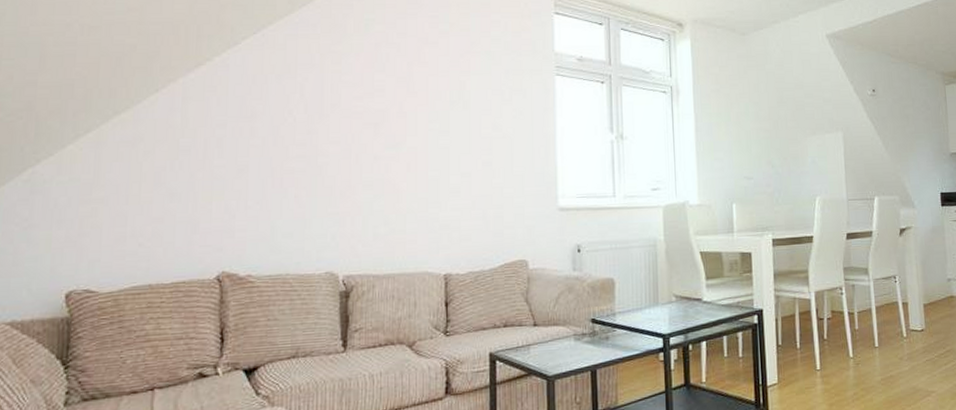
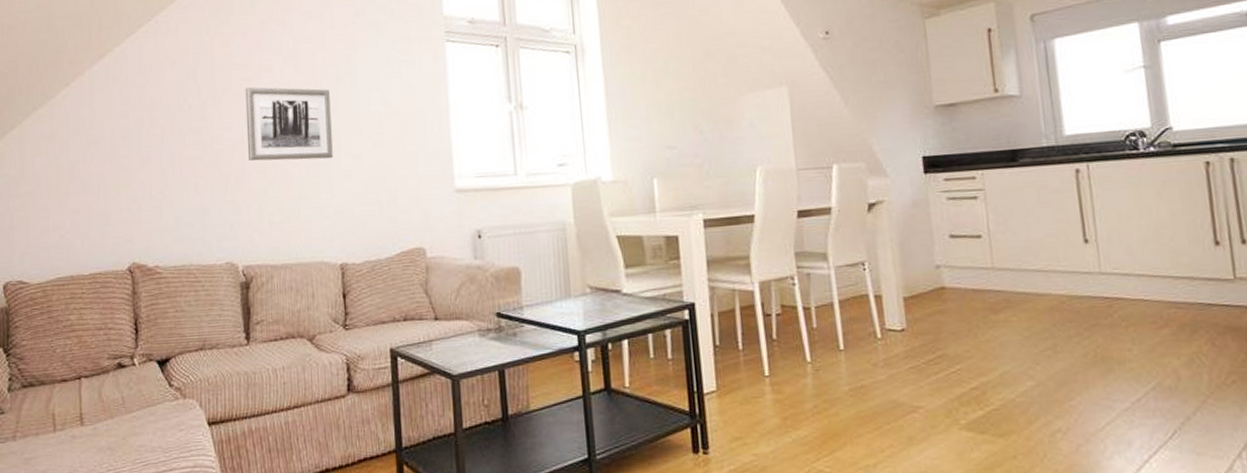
wall art: none [354,104,443,176] -> present [245,86,334,161]

